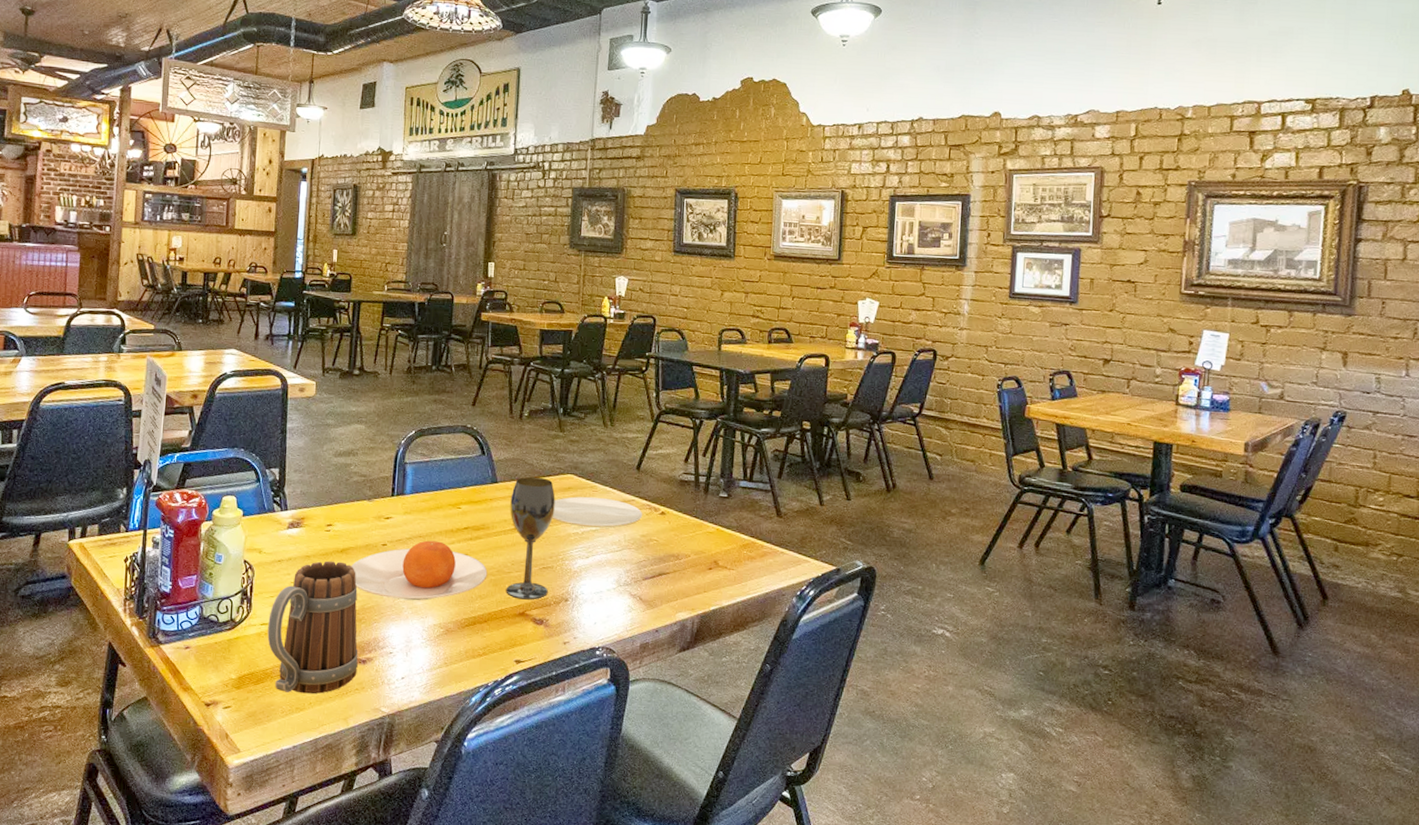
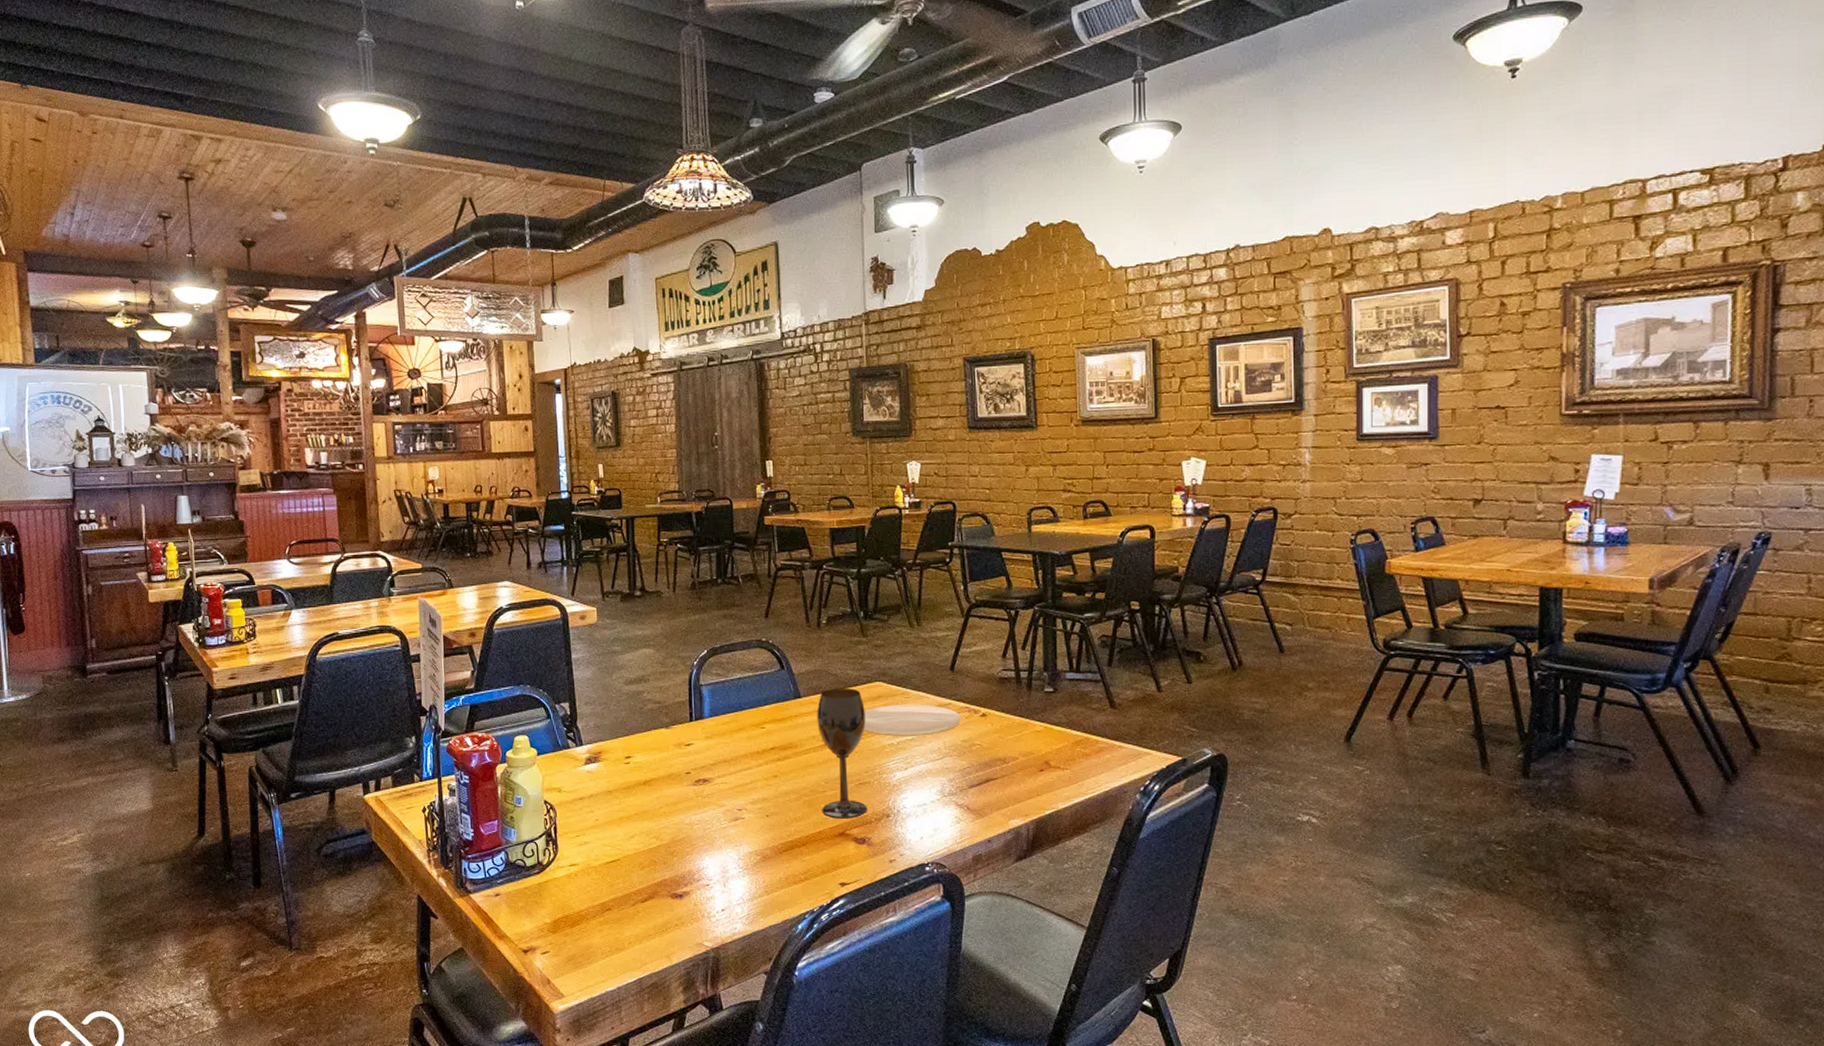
beer mug: present [267,560,358,694] -> none [576,794,675,933]
plate: present [351,540,488,601] -> none [655,764,801,829]

